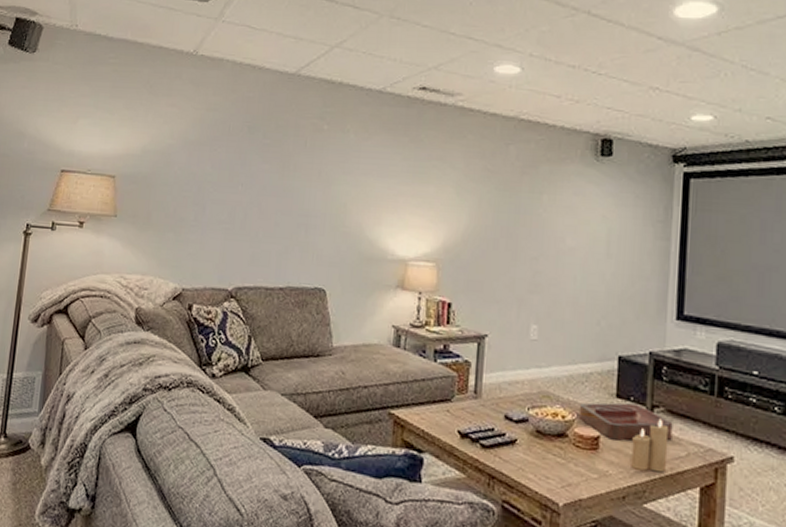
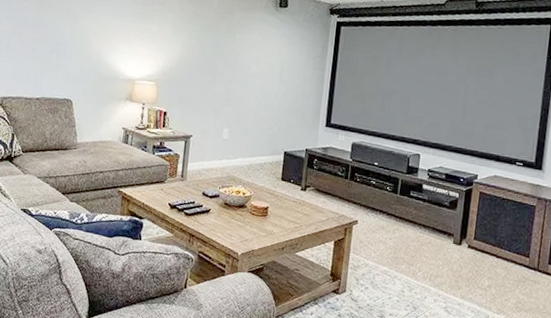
decorative tray: present [578,402,673,441] -> none [254,183,319,210]
candle: present [631,418,669,473] -> none [289,195,316,232]

